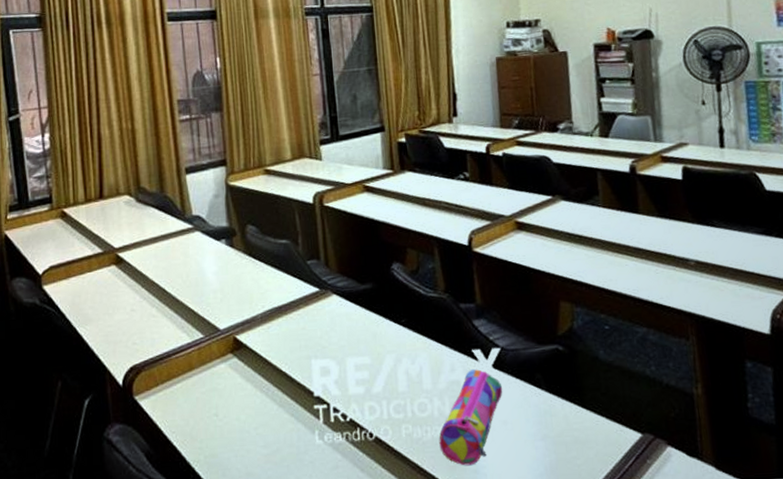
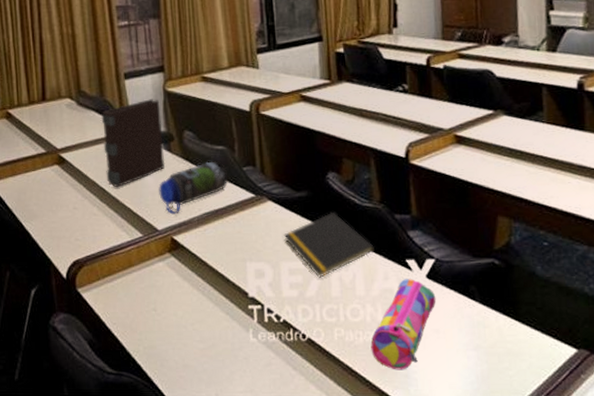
book: none [161,193,228,287] -> present [101,99,165,188]
water bottle: none [221,255,292,313] -> present [159,161,228,215]
notepad: none [349,303,440,373] -> present [284,211,374,278]

